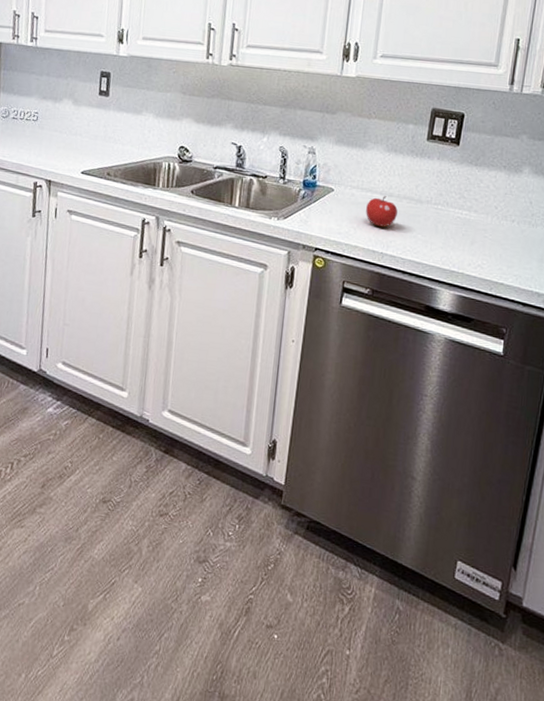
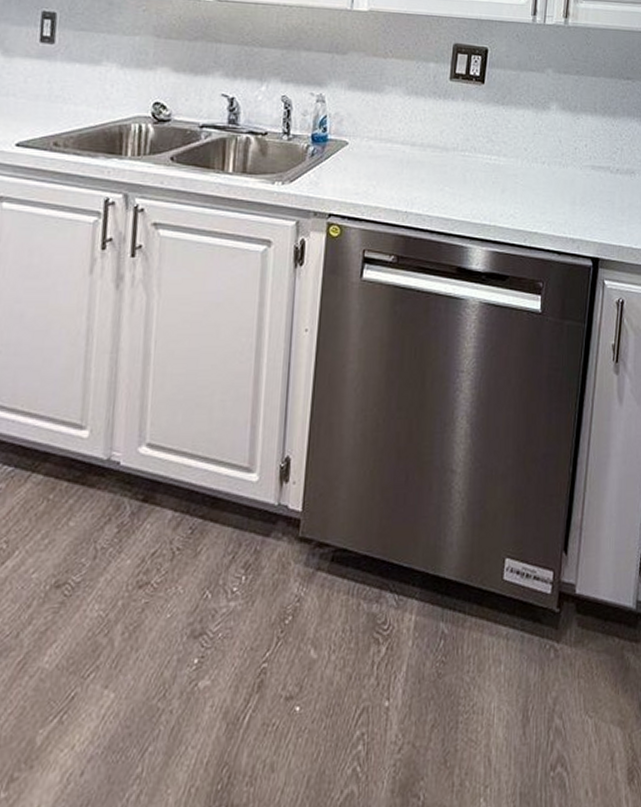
fruit: present [366,196,398,227] -> none [386,146,422,182]

